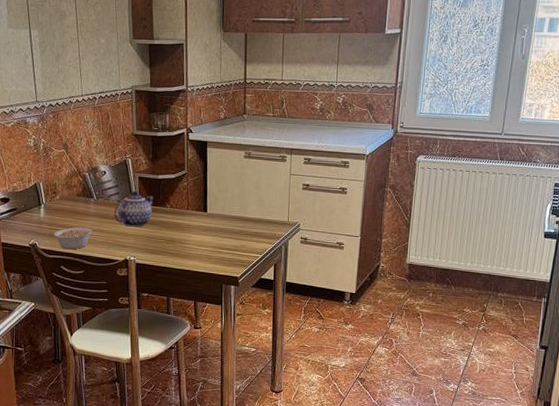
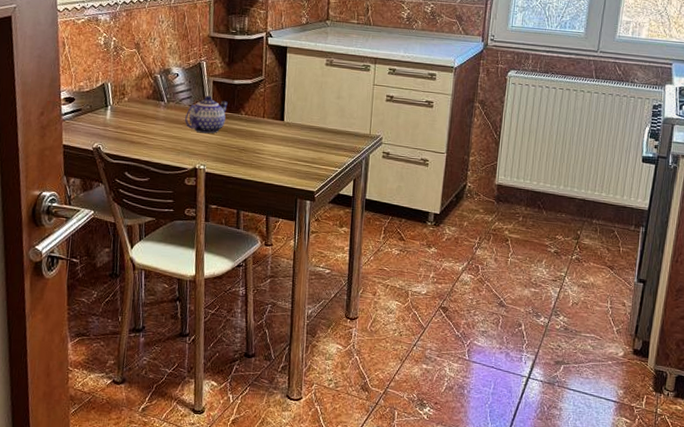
legume: present [54,227,100,250] -> none [119,131,169,155]

